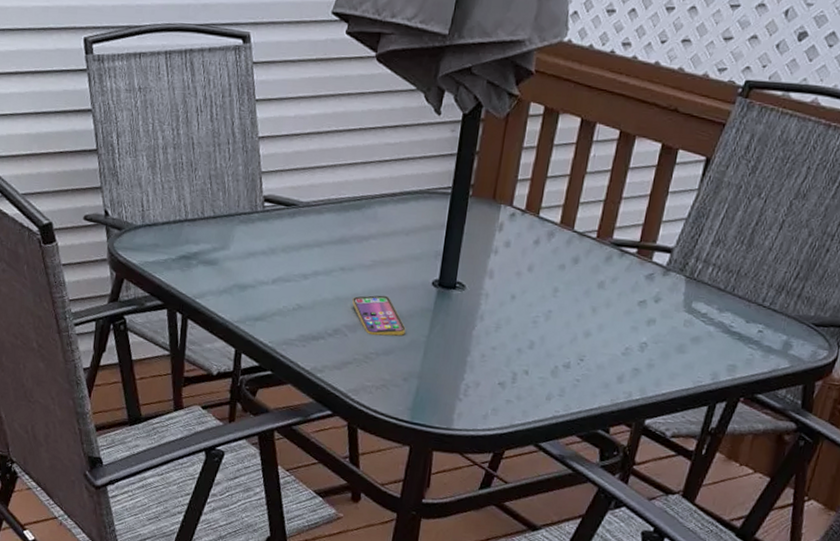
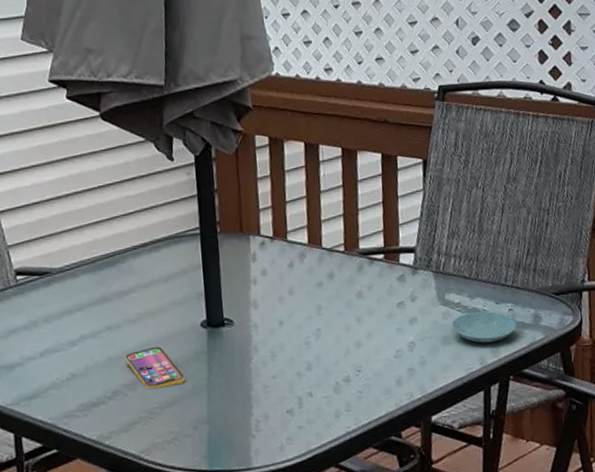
saucer: none [691,325,763,361] -> present [452,311,517,343]

